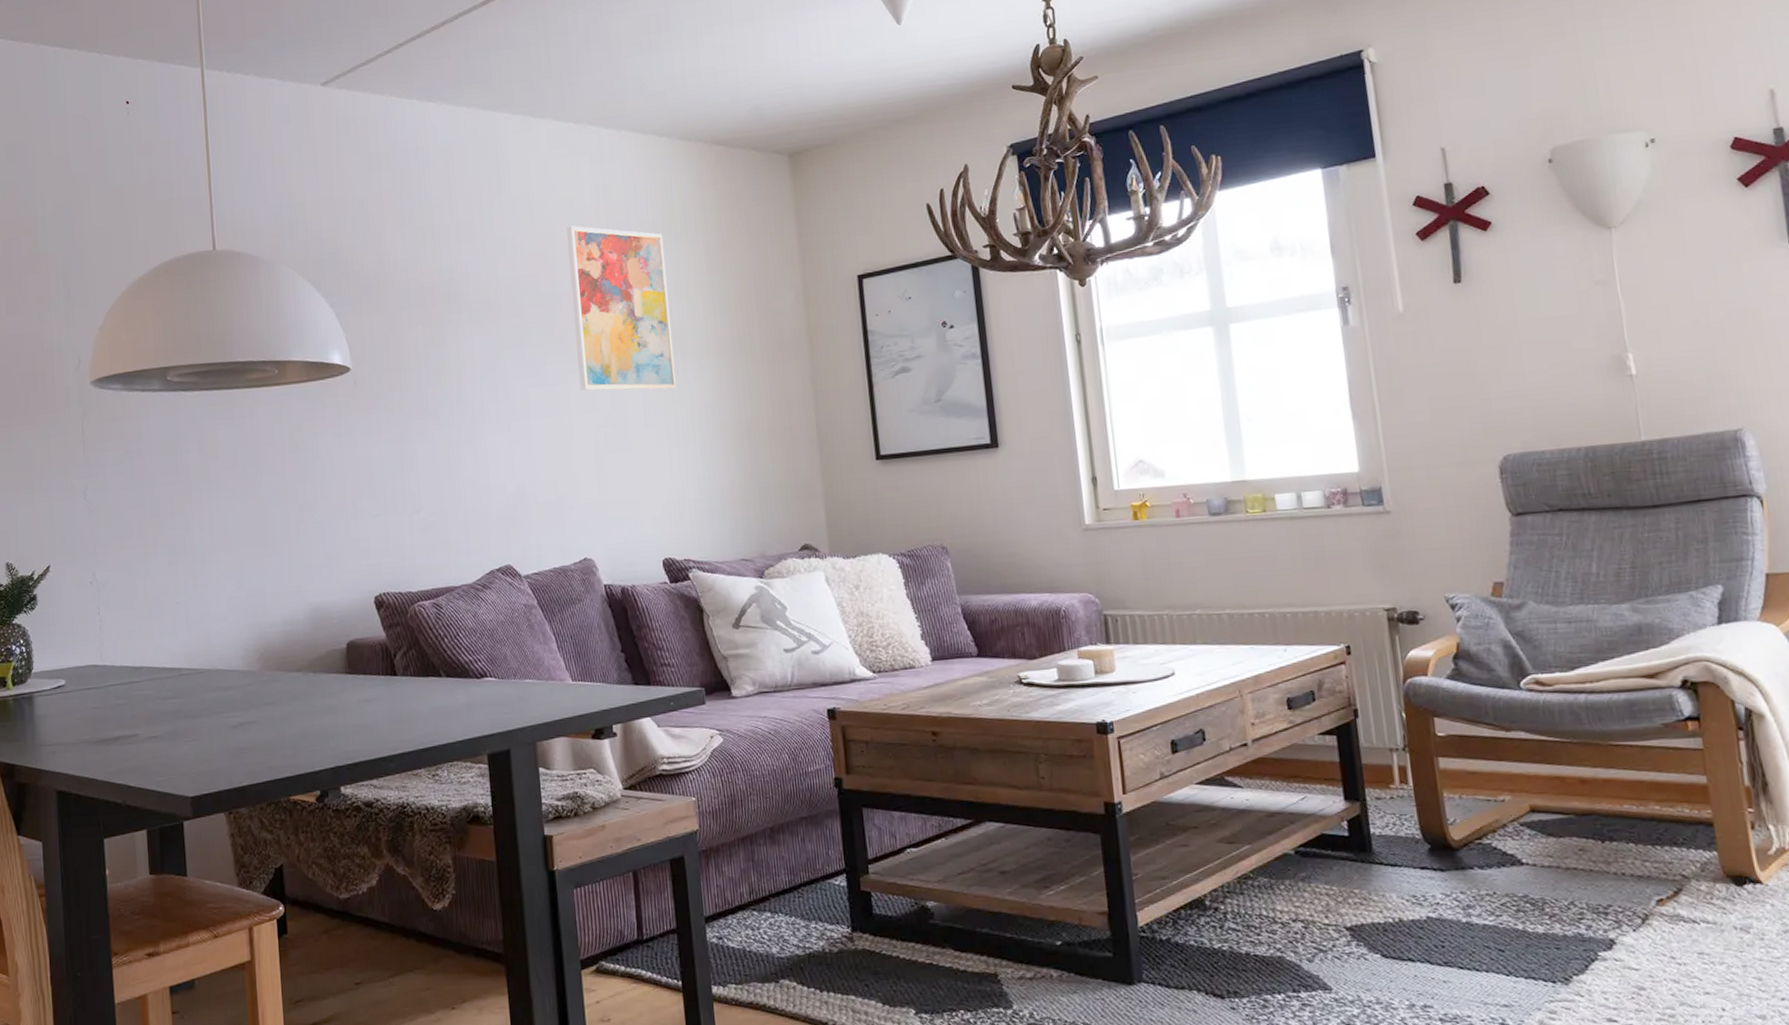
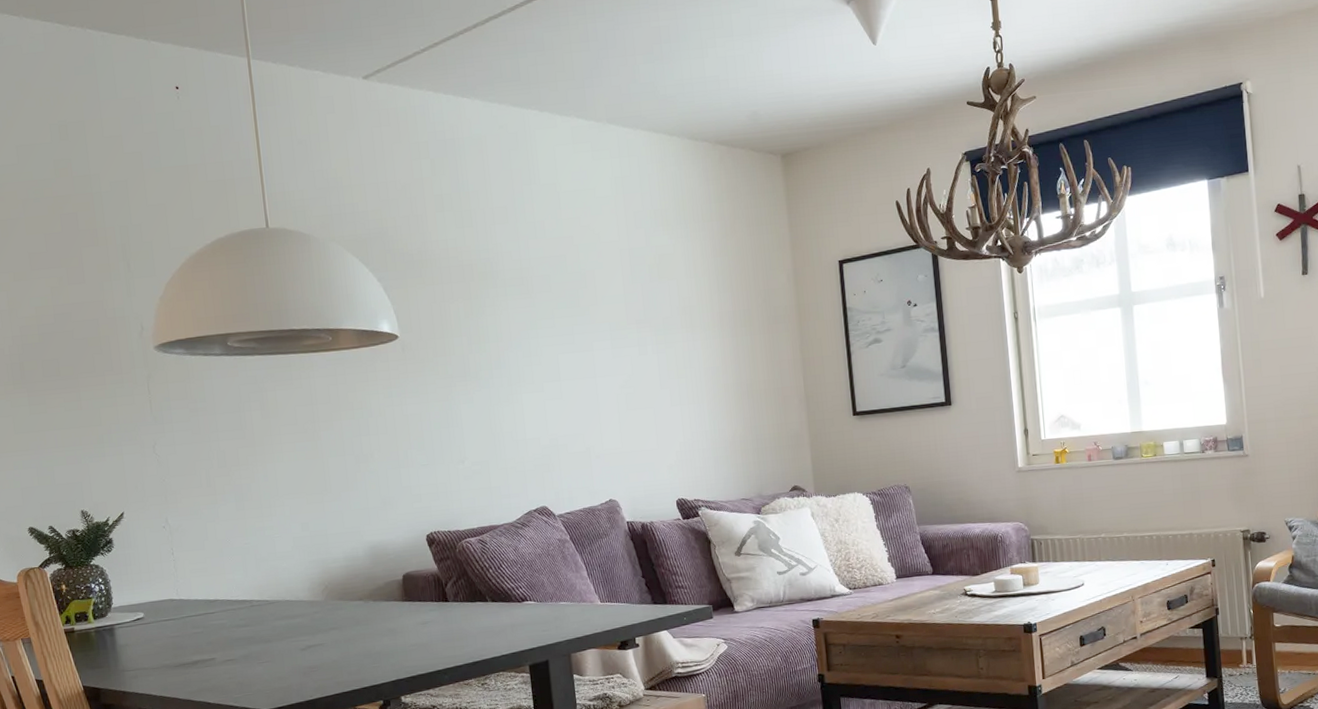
wall art: present [566,225,677,391] -> none [590,213,687,357]

